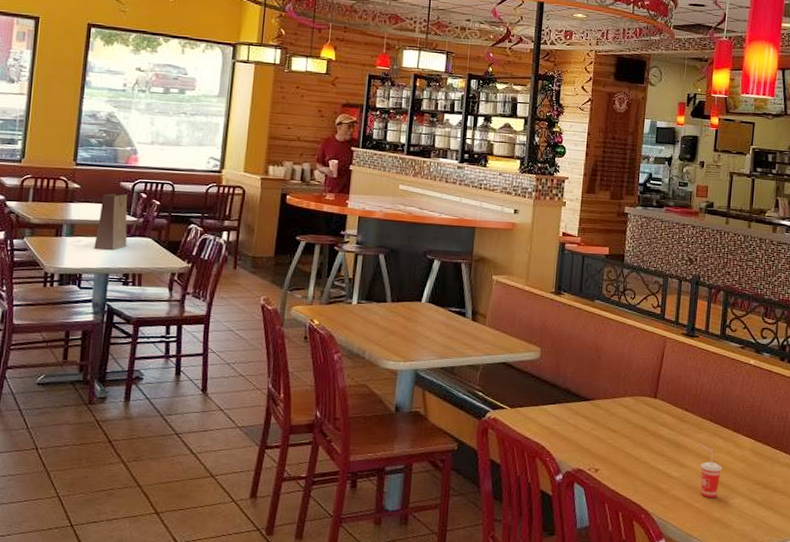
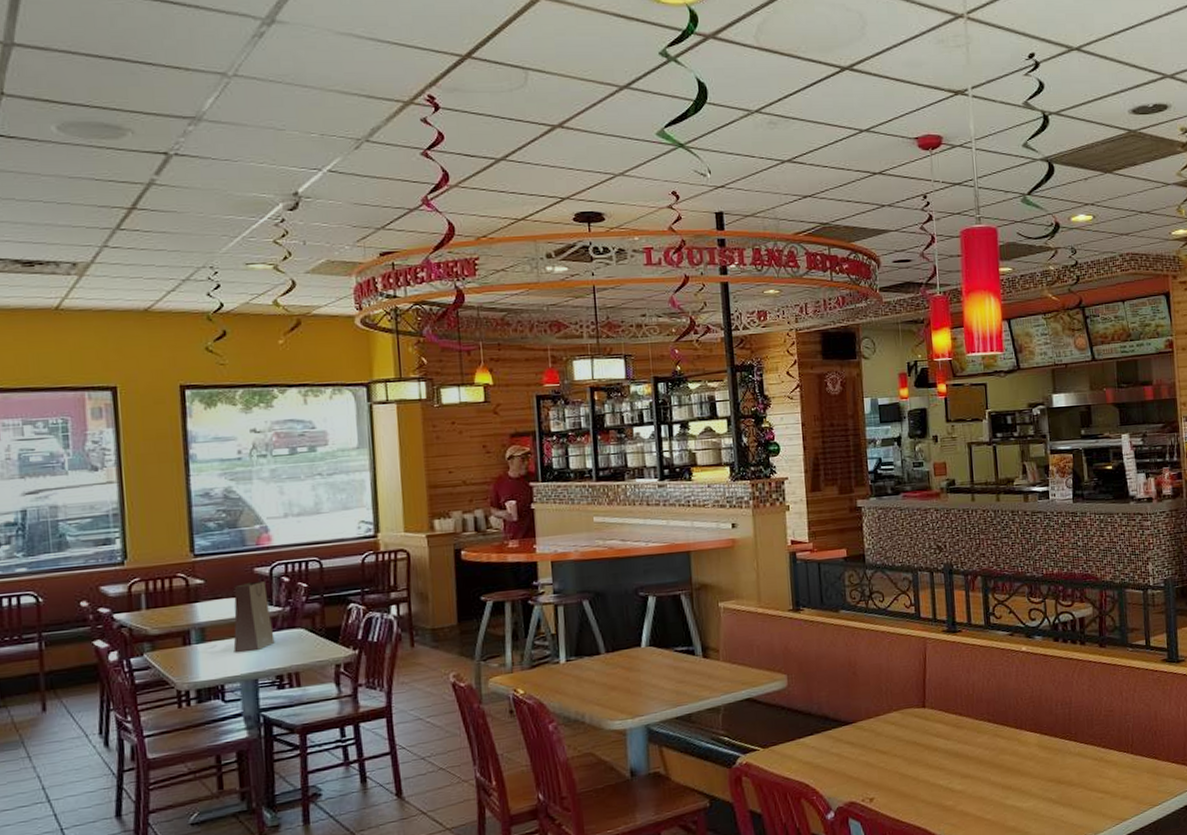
beverage cup: present [700,443,722,499] -> none [981,748,1009,807]

